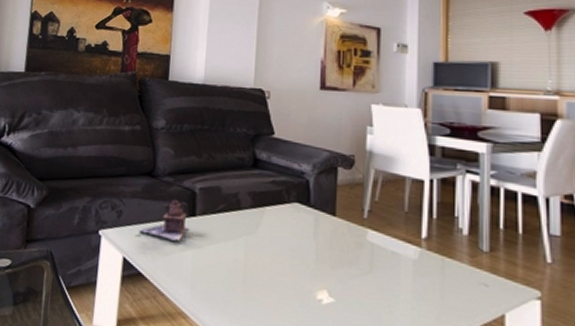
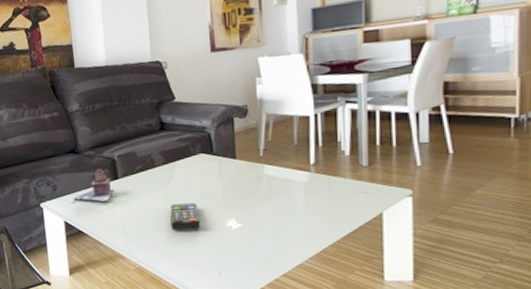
remote control: none [249,258,285,296] -> present [170,203,200,230]

